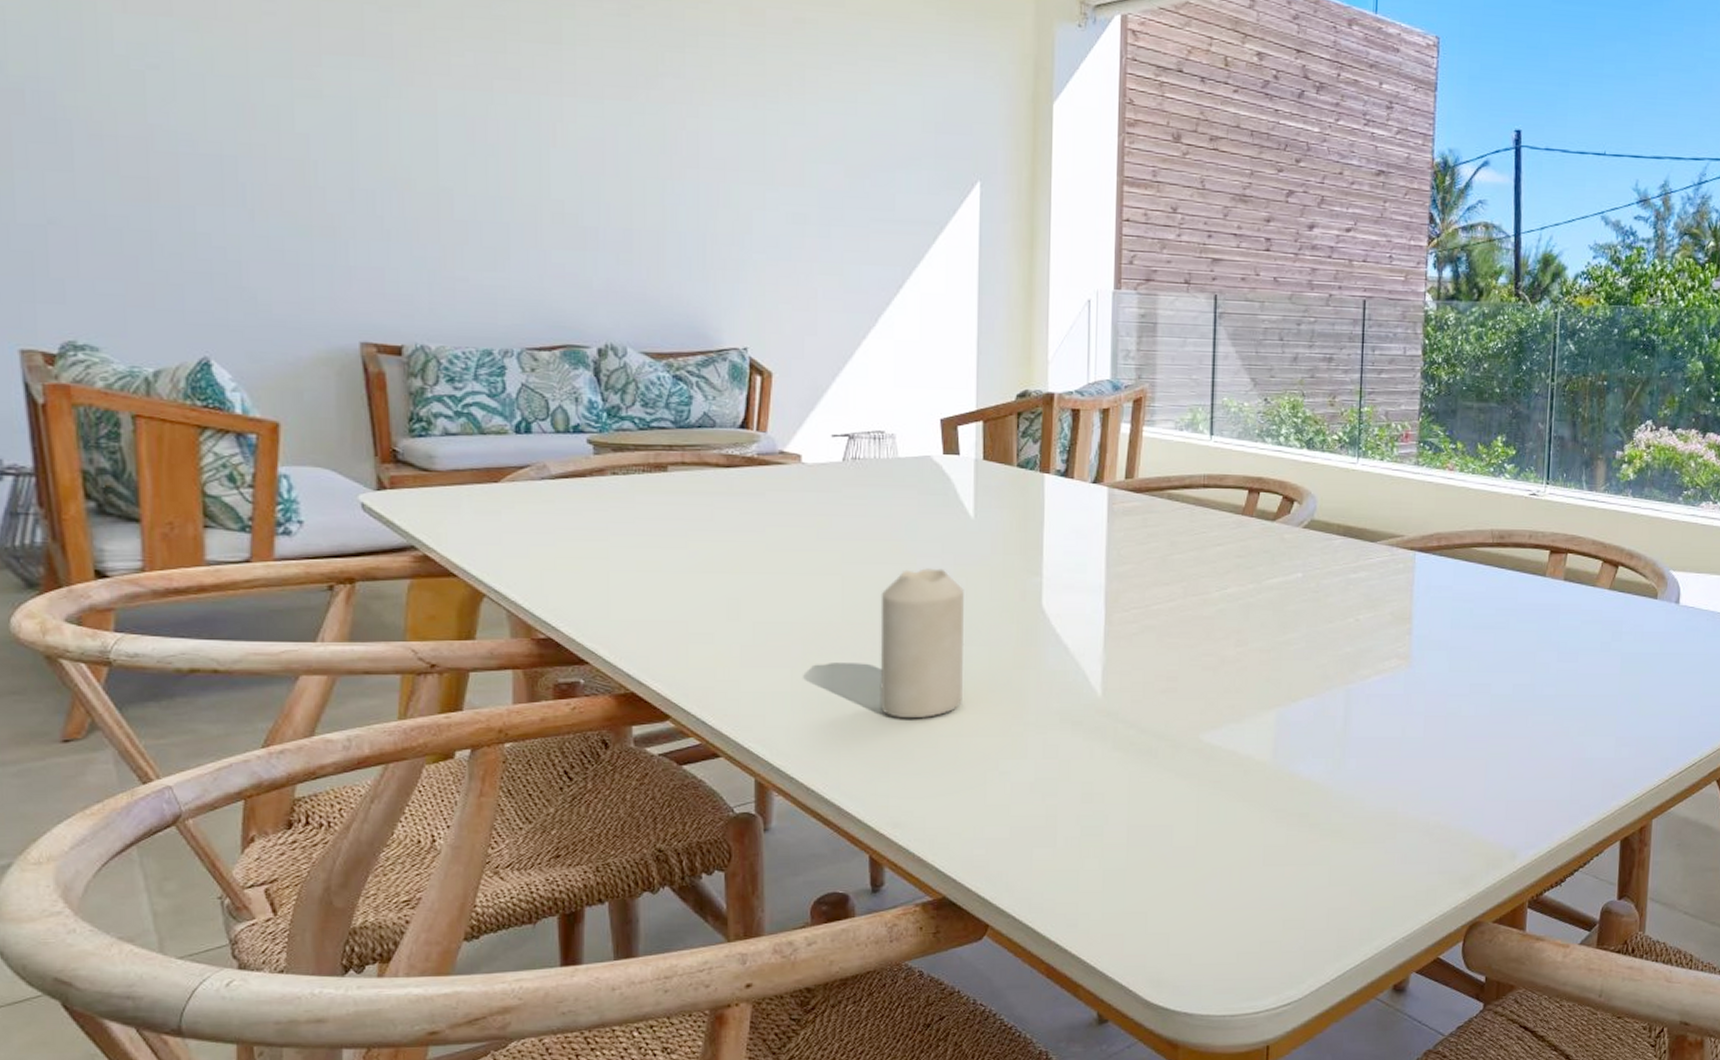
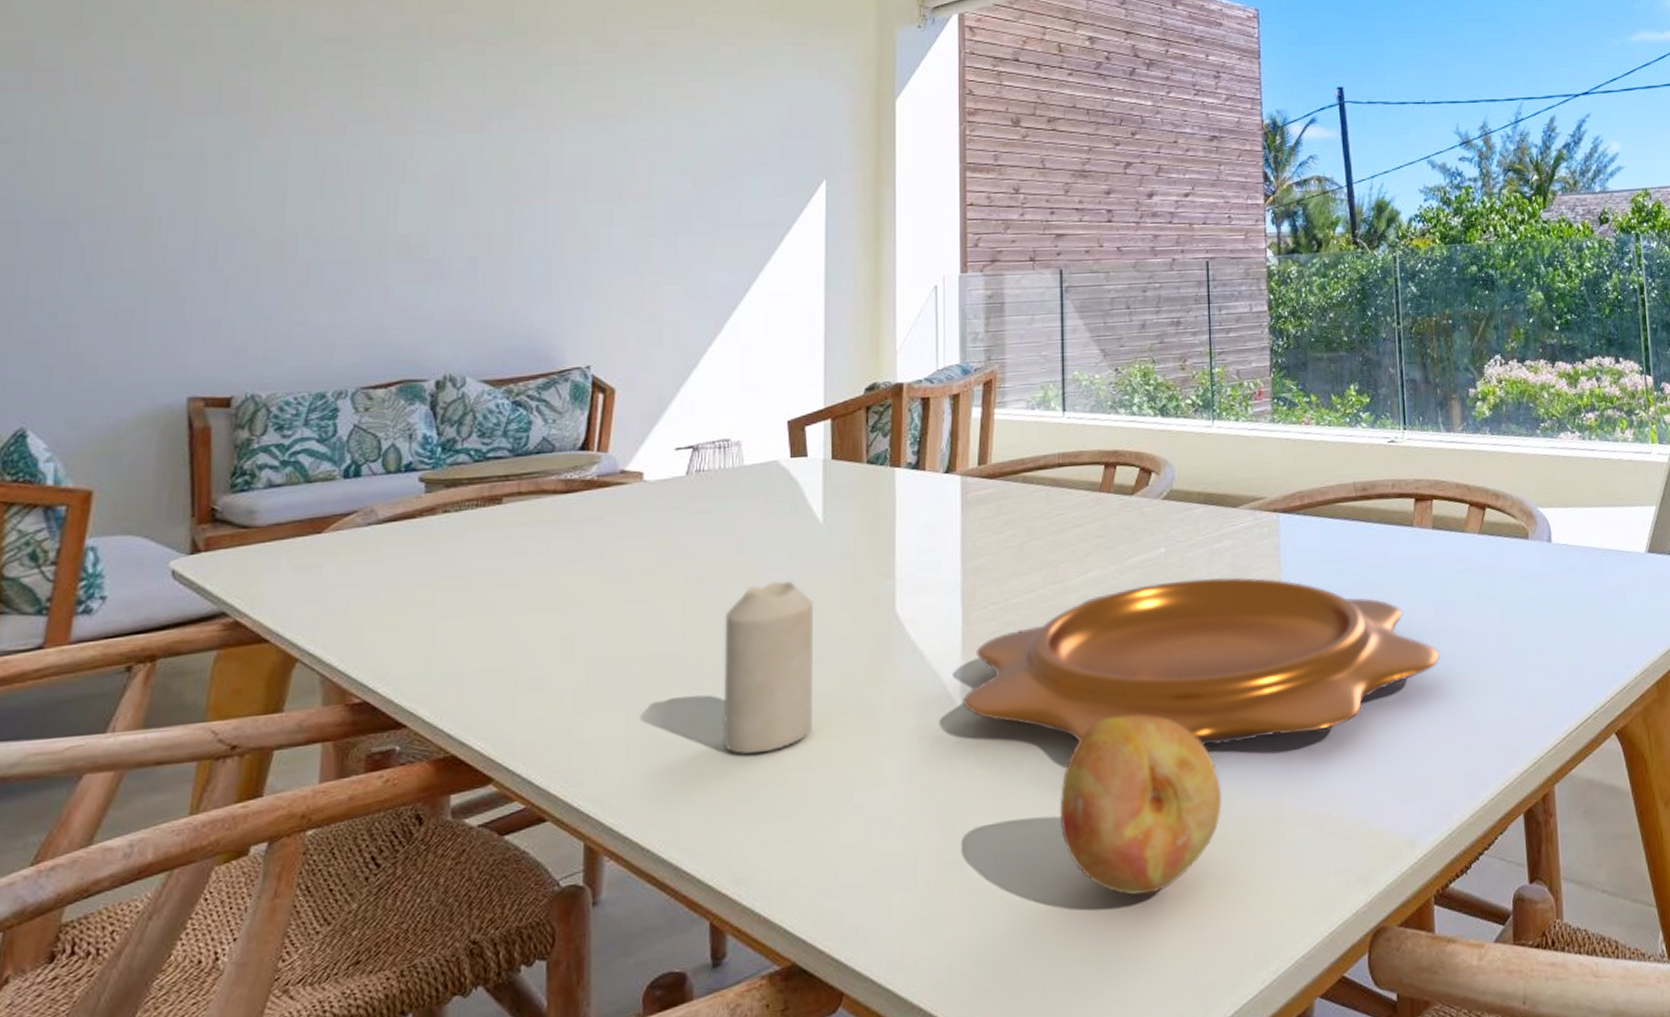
decorative bowl: none [1103,604,1558,753] -> present [963,577,1440,746]
fruit: none [1189,719,1341,873] -> present [1060,714,1222,896]

